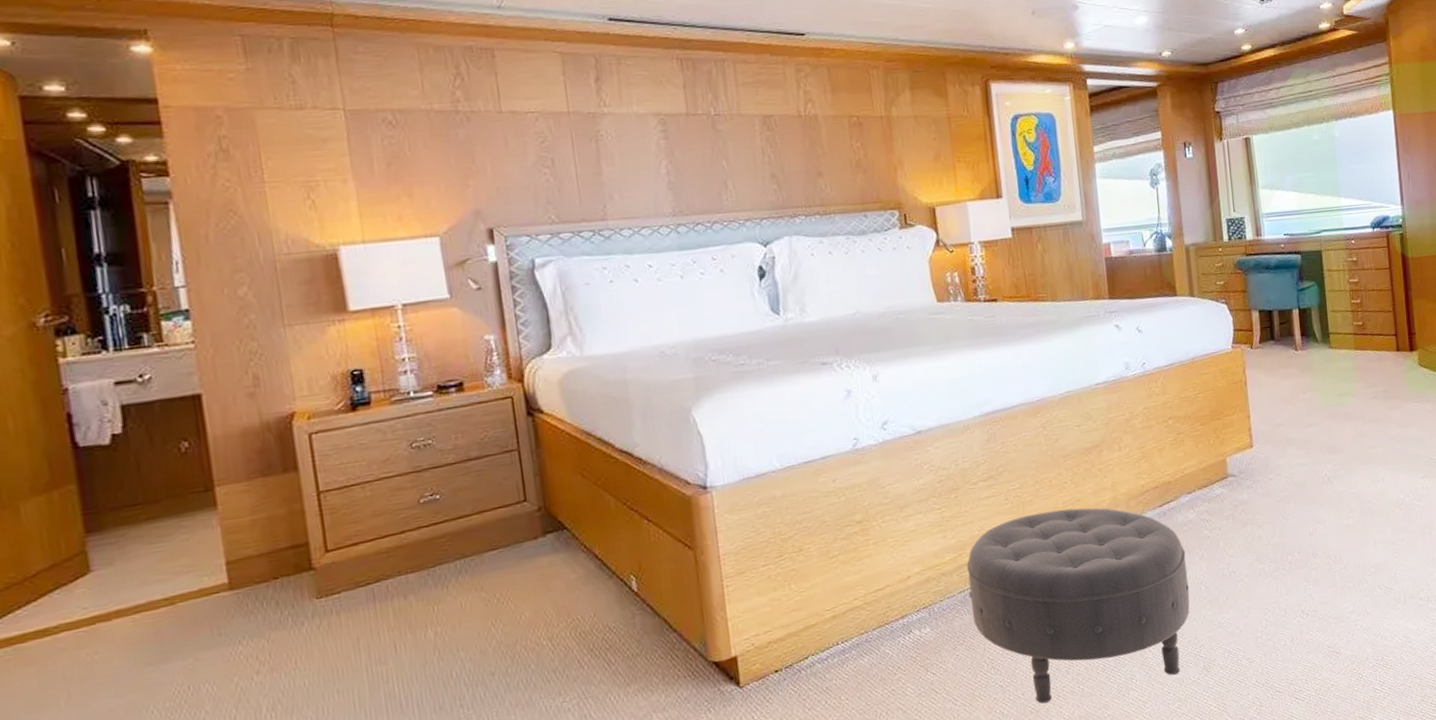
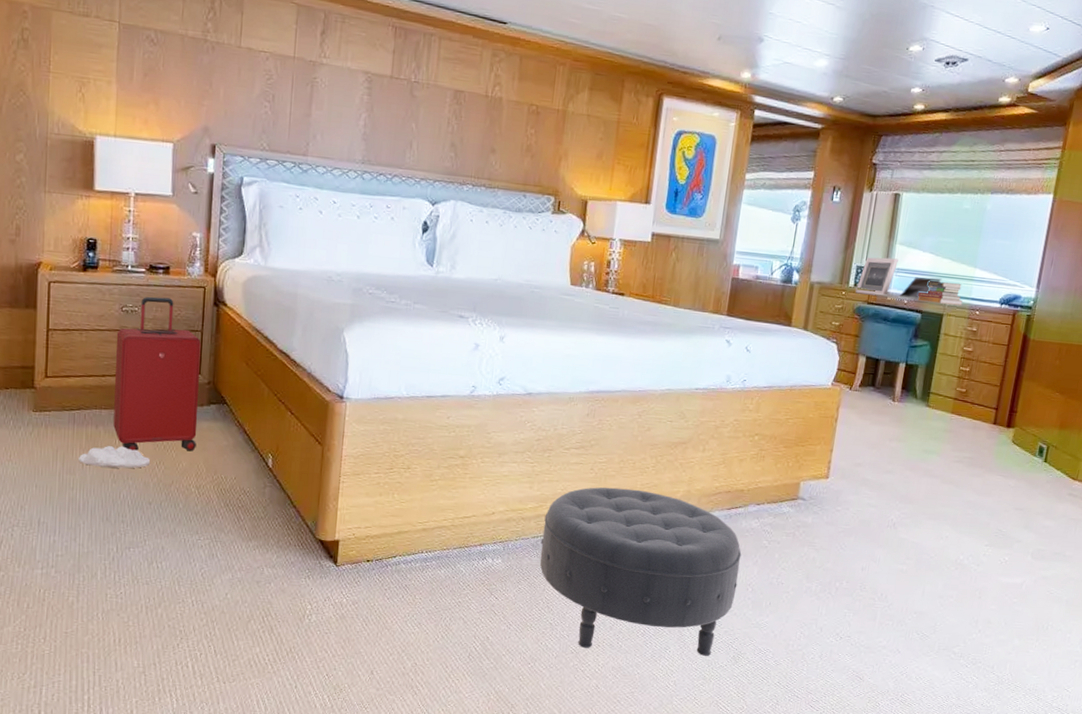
slippers: none [388,612,483,648] -> present [79,446,150,469]
suitcase: none [410,419,538,616] -> present [113,296,201,451]
picture frame: none [1231,203,1266,248] -> present [855,257,899,295]
laptop: none [1251,214,1312,247] -> present [875,277,942,301]
books: none [1292,216,1337,242] -> present [917,281,963,305]

